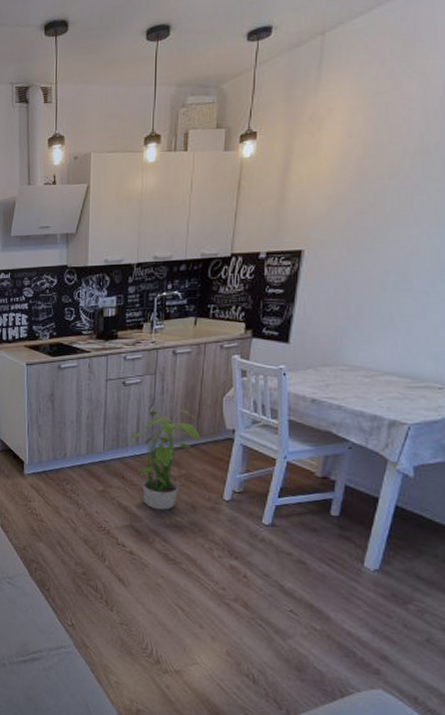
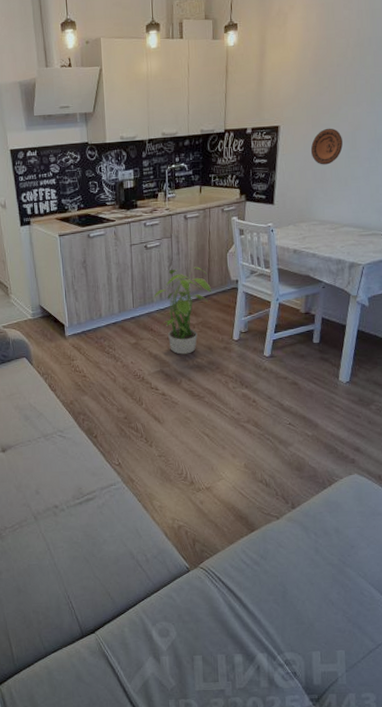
decorative plate: none [343,253,389,298] -> present [310,128,343,165]

